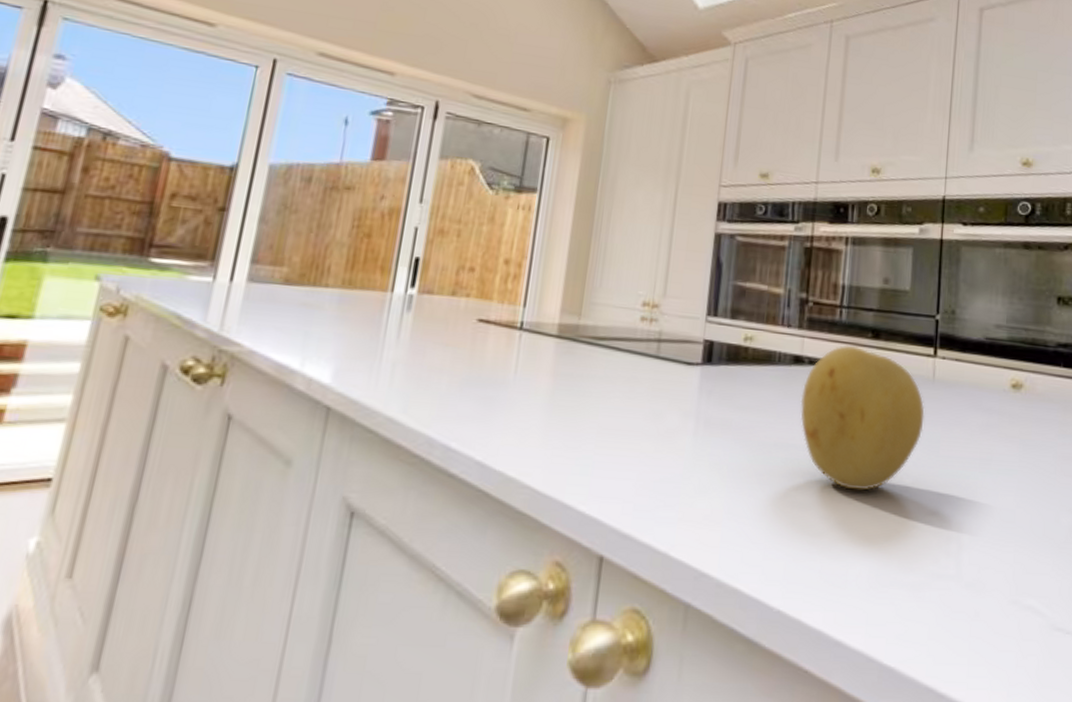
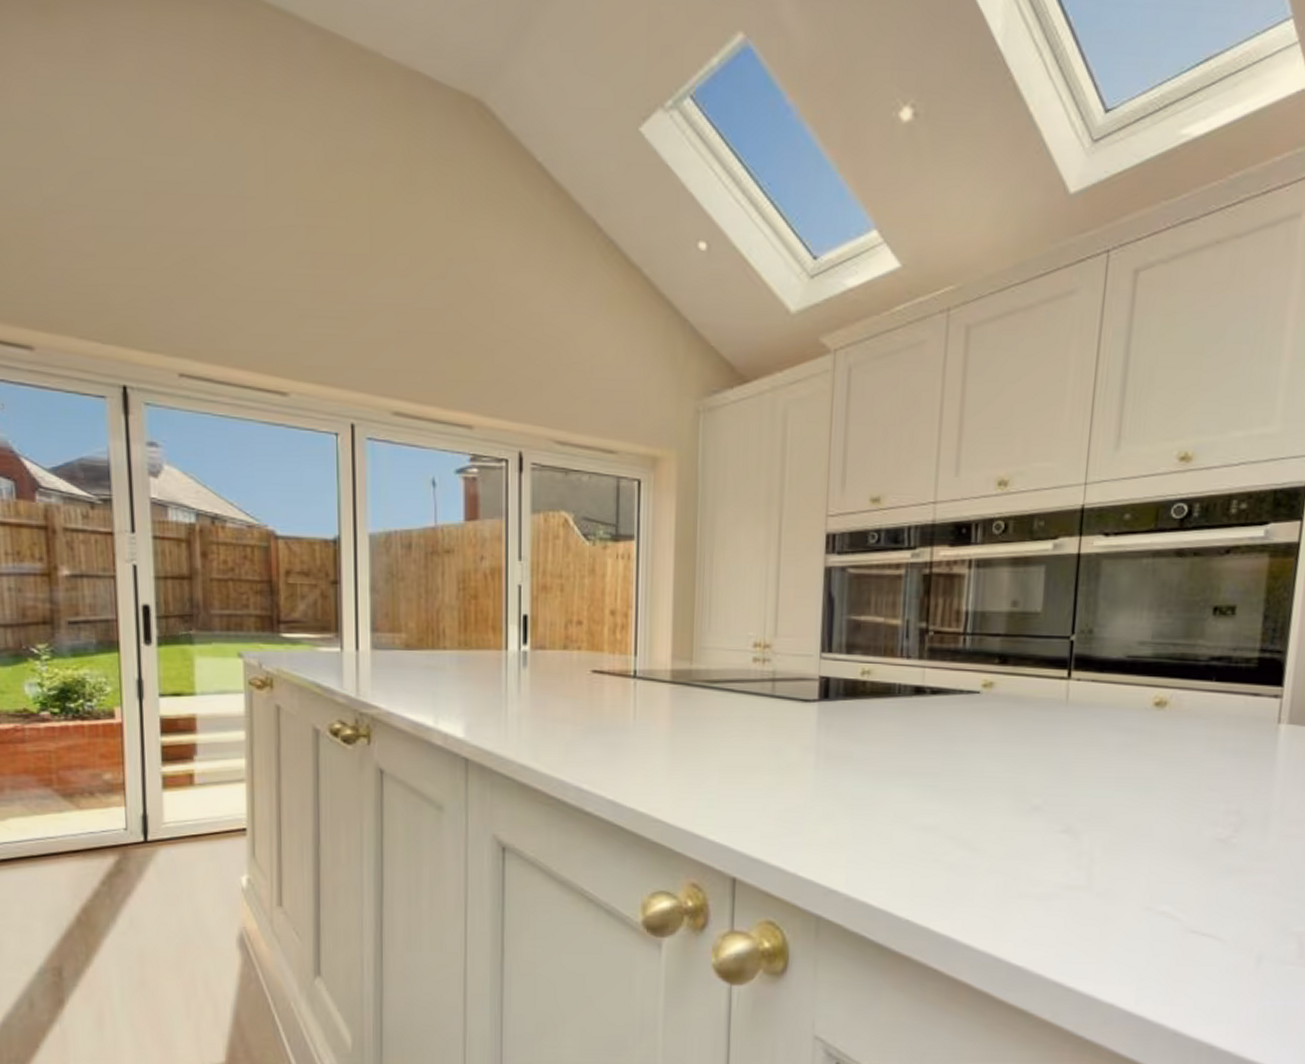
fruit: present [800,345,925,491] -> none [923,672,1057,812]

